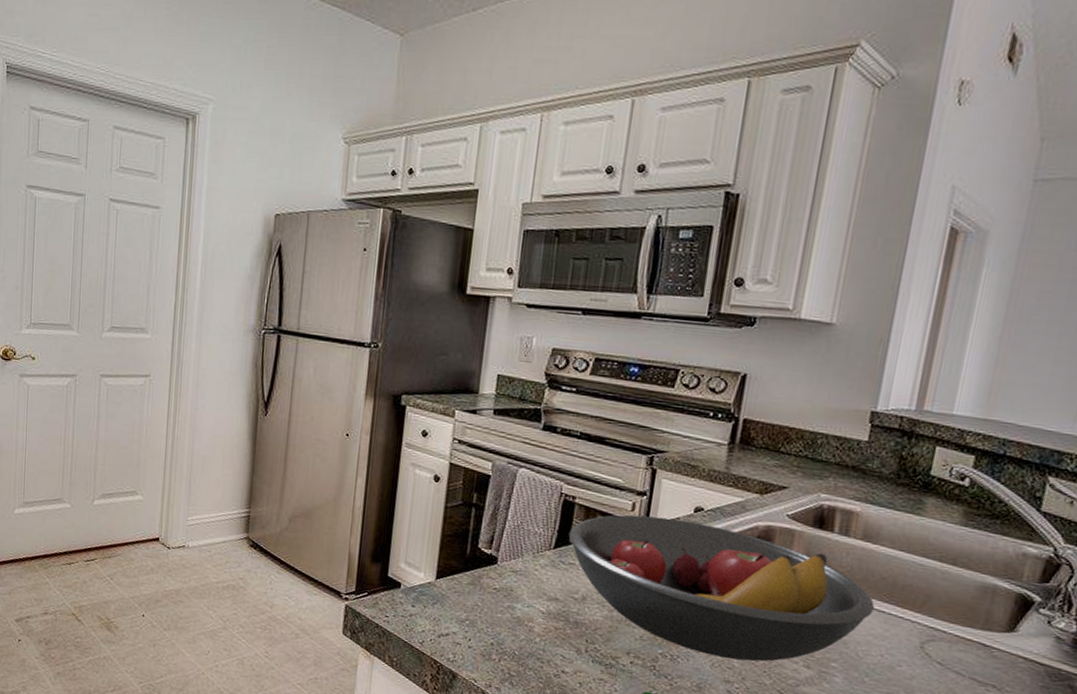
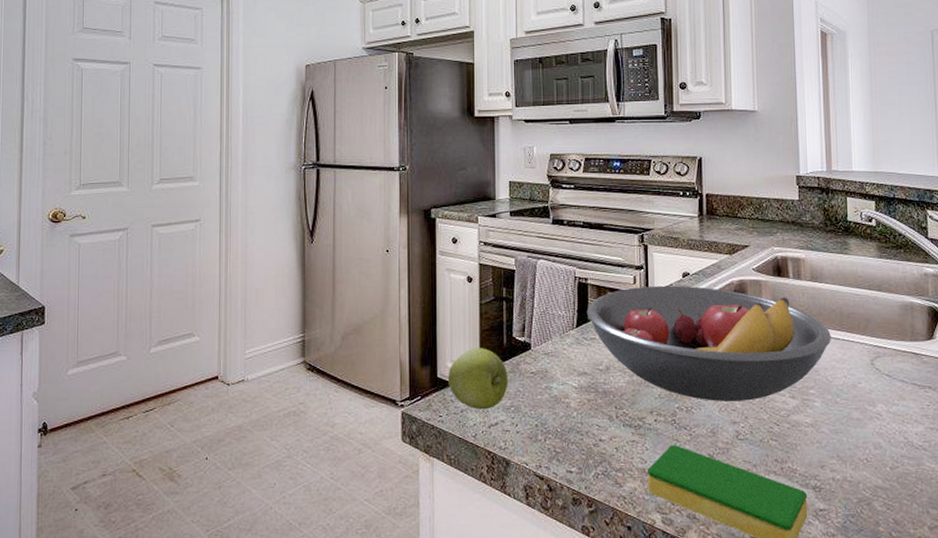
apple: none [398,552,467,618] -> present [447,348,508,410]

